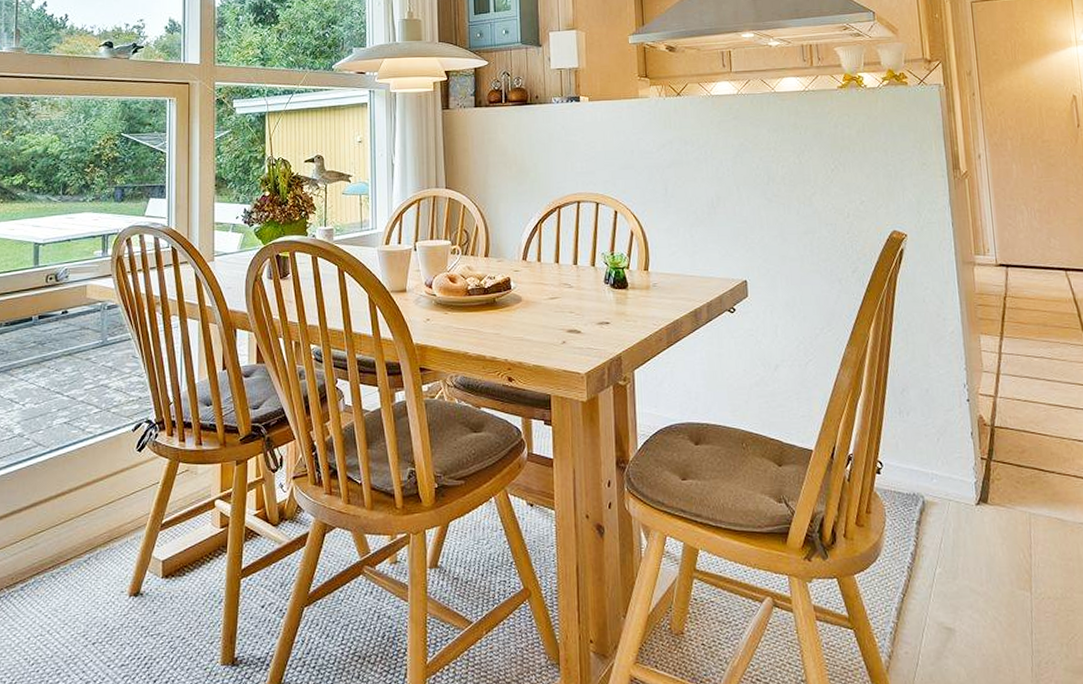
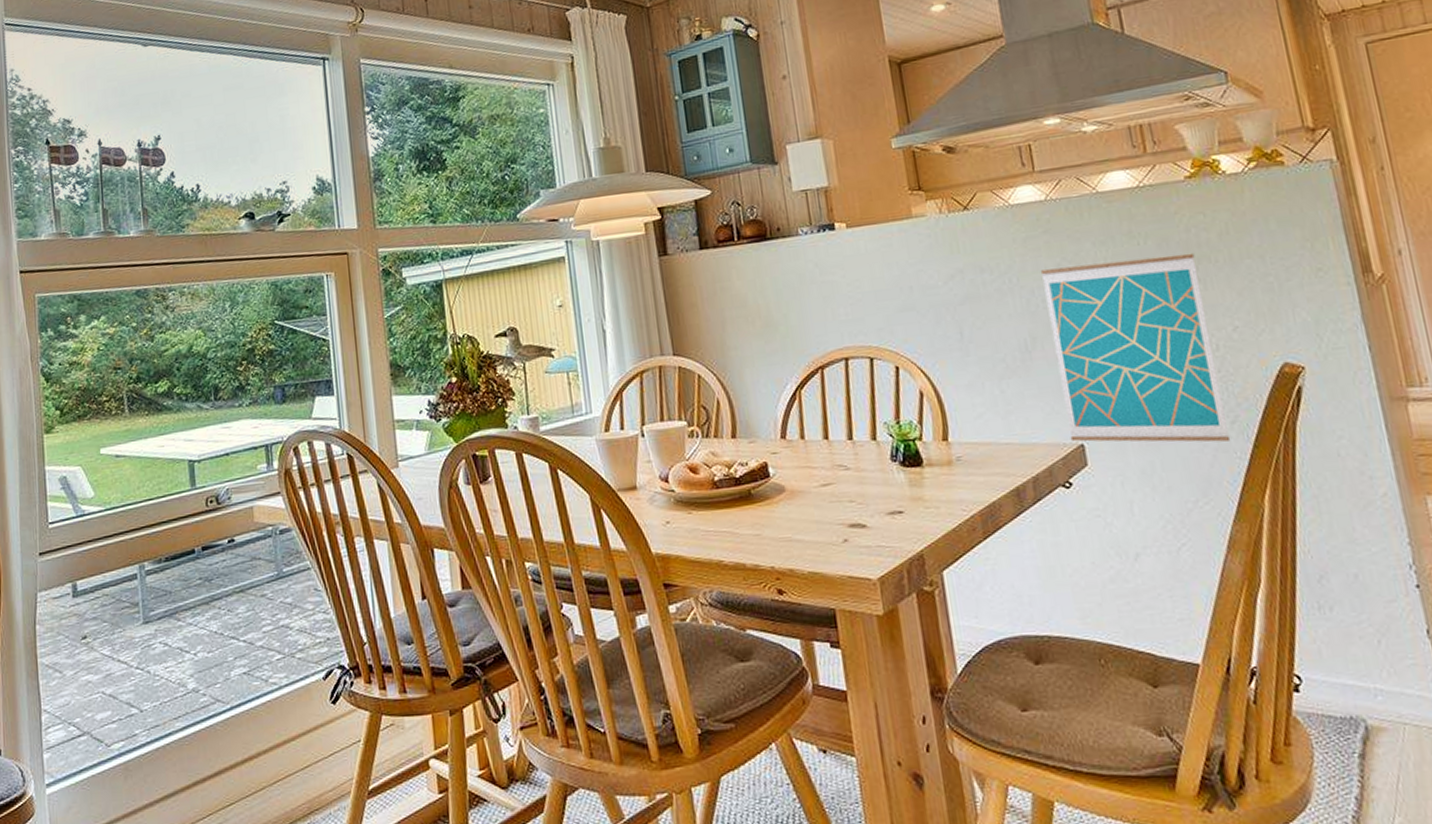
wall art: none [728,143,851,286] -> present [1040,253,1231,442]

